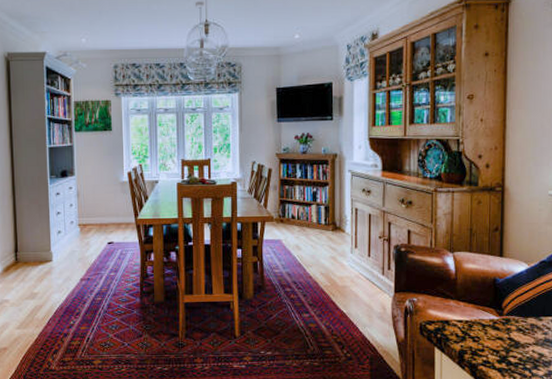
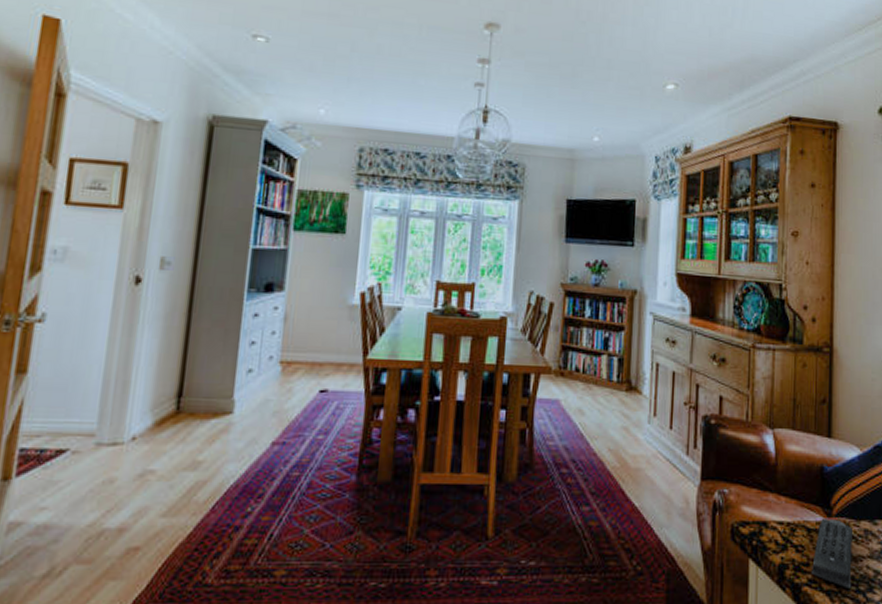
remote control: none [486,317,521,367] -> present [812,519,852,588]

